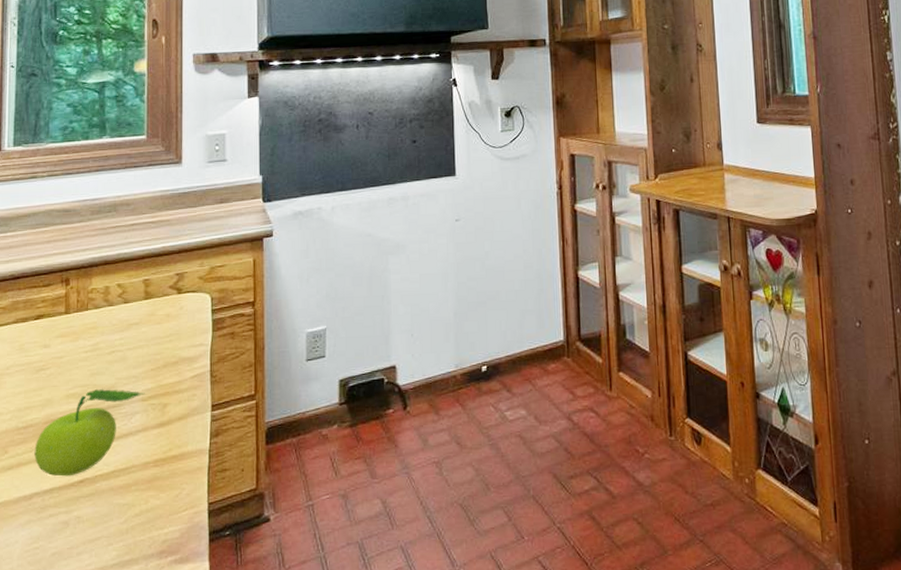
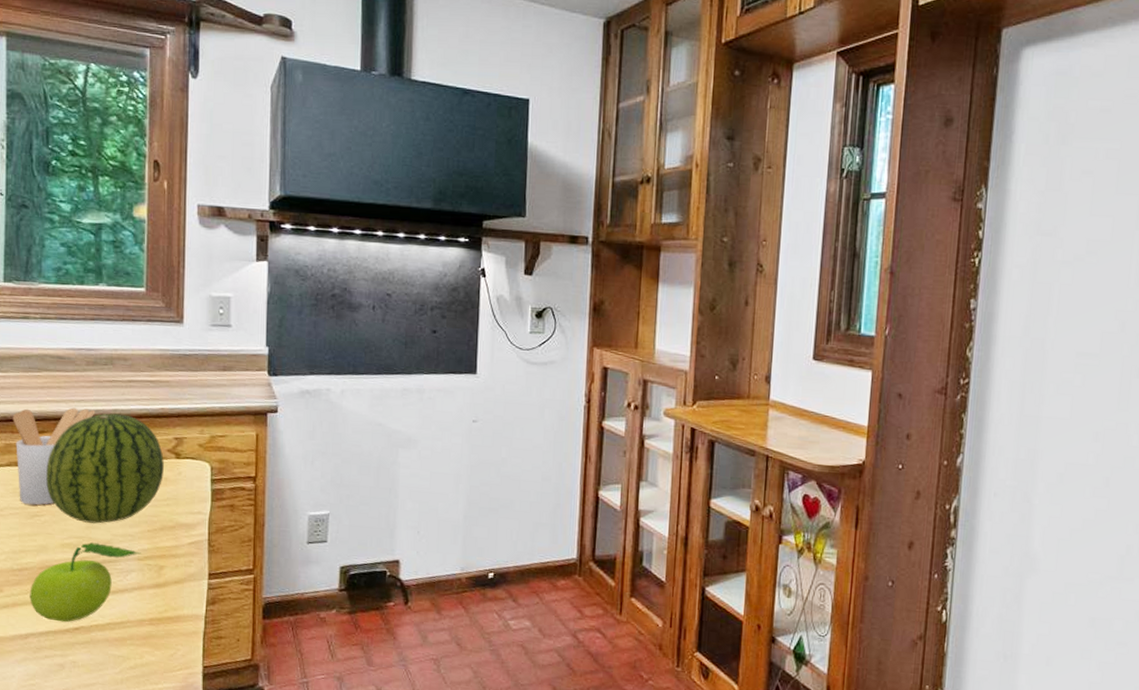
utensil holder: none [20,256,100,360] -> present [12,407,95,505]
fruit: none [52,257,166,370] -> present [46,413,164,524]

